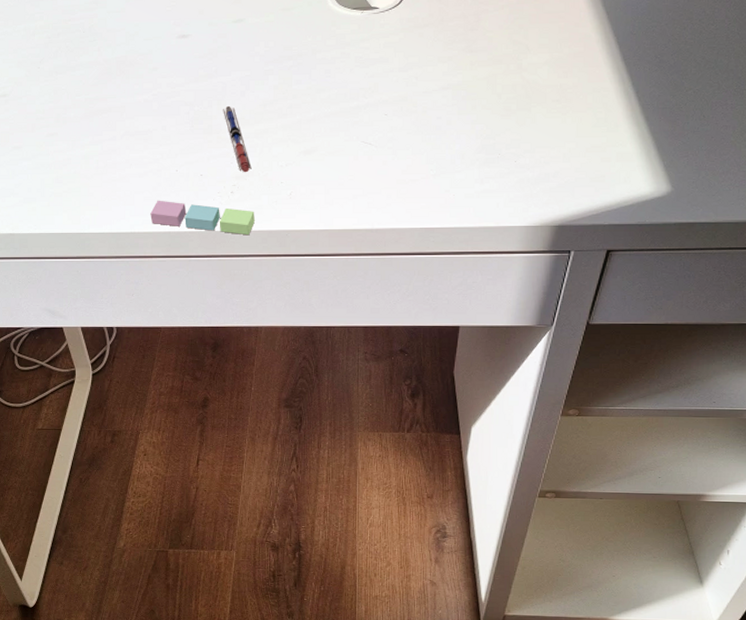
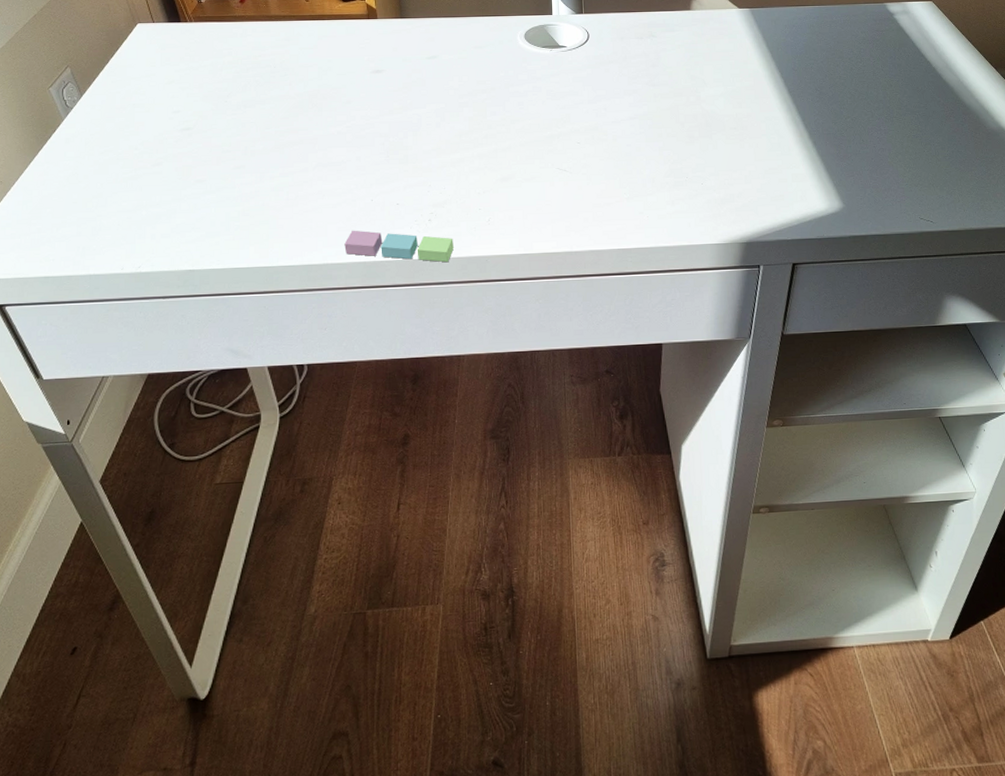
pen: present [223,105,252,173] -> none [418,136,449,201]

